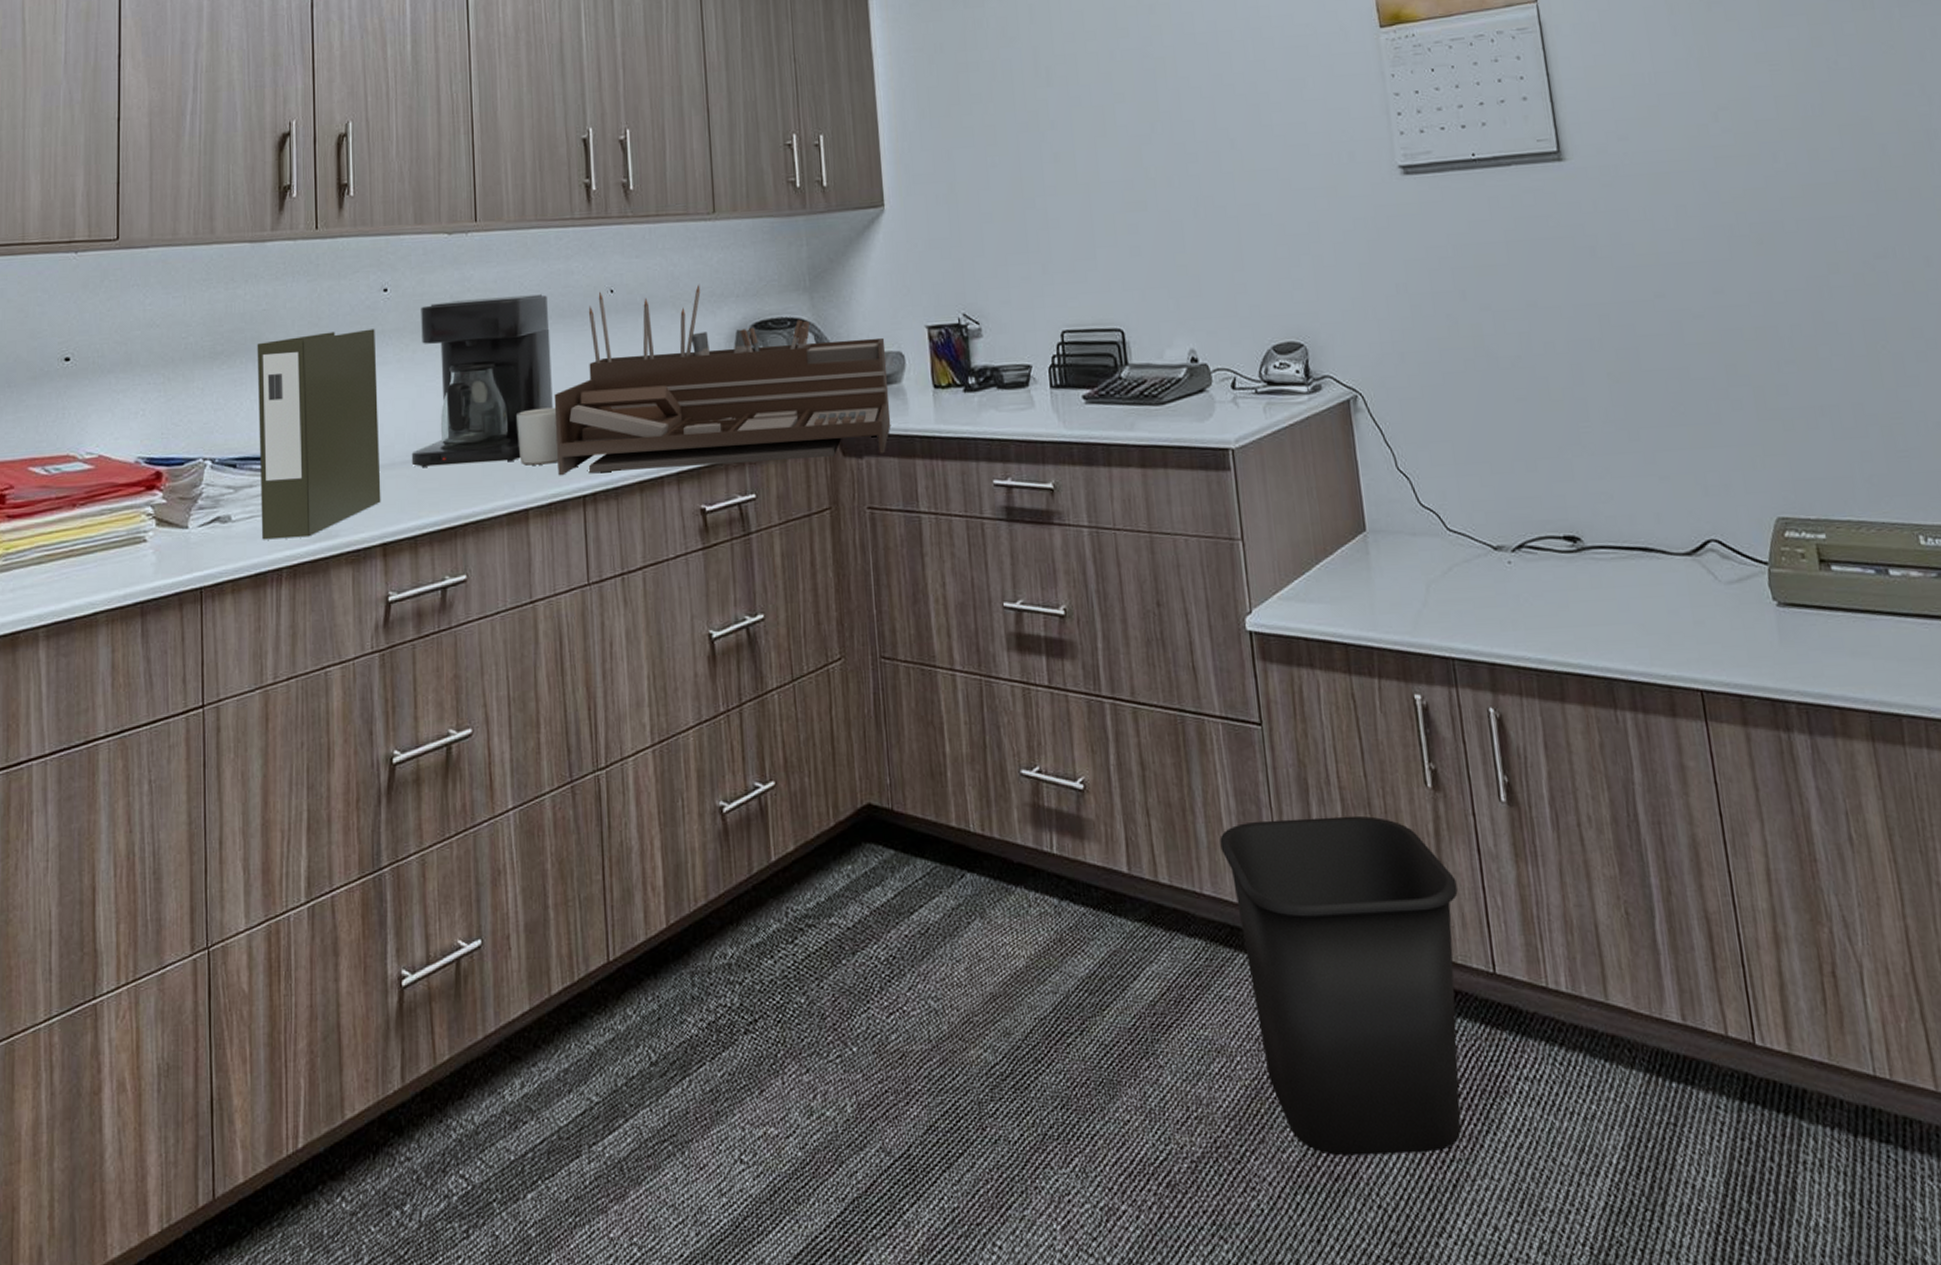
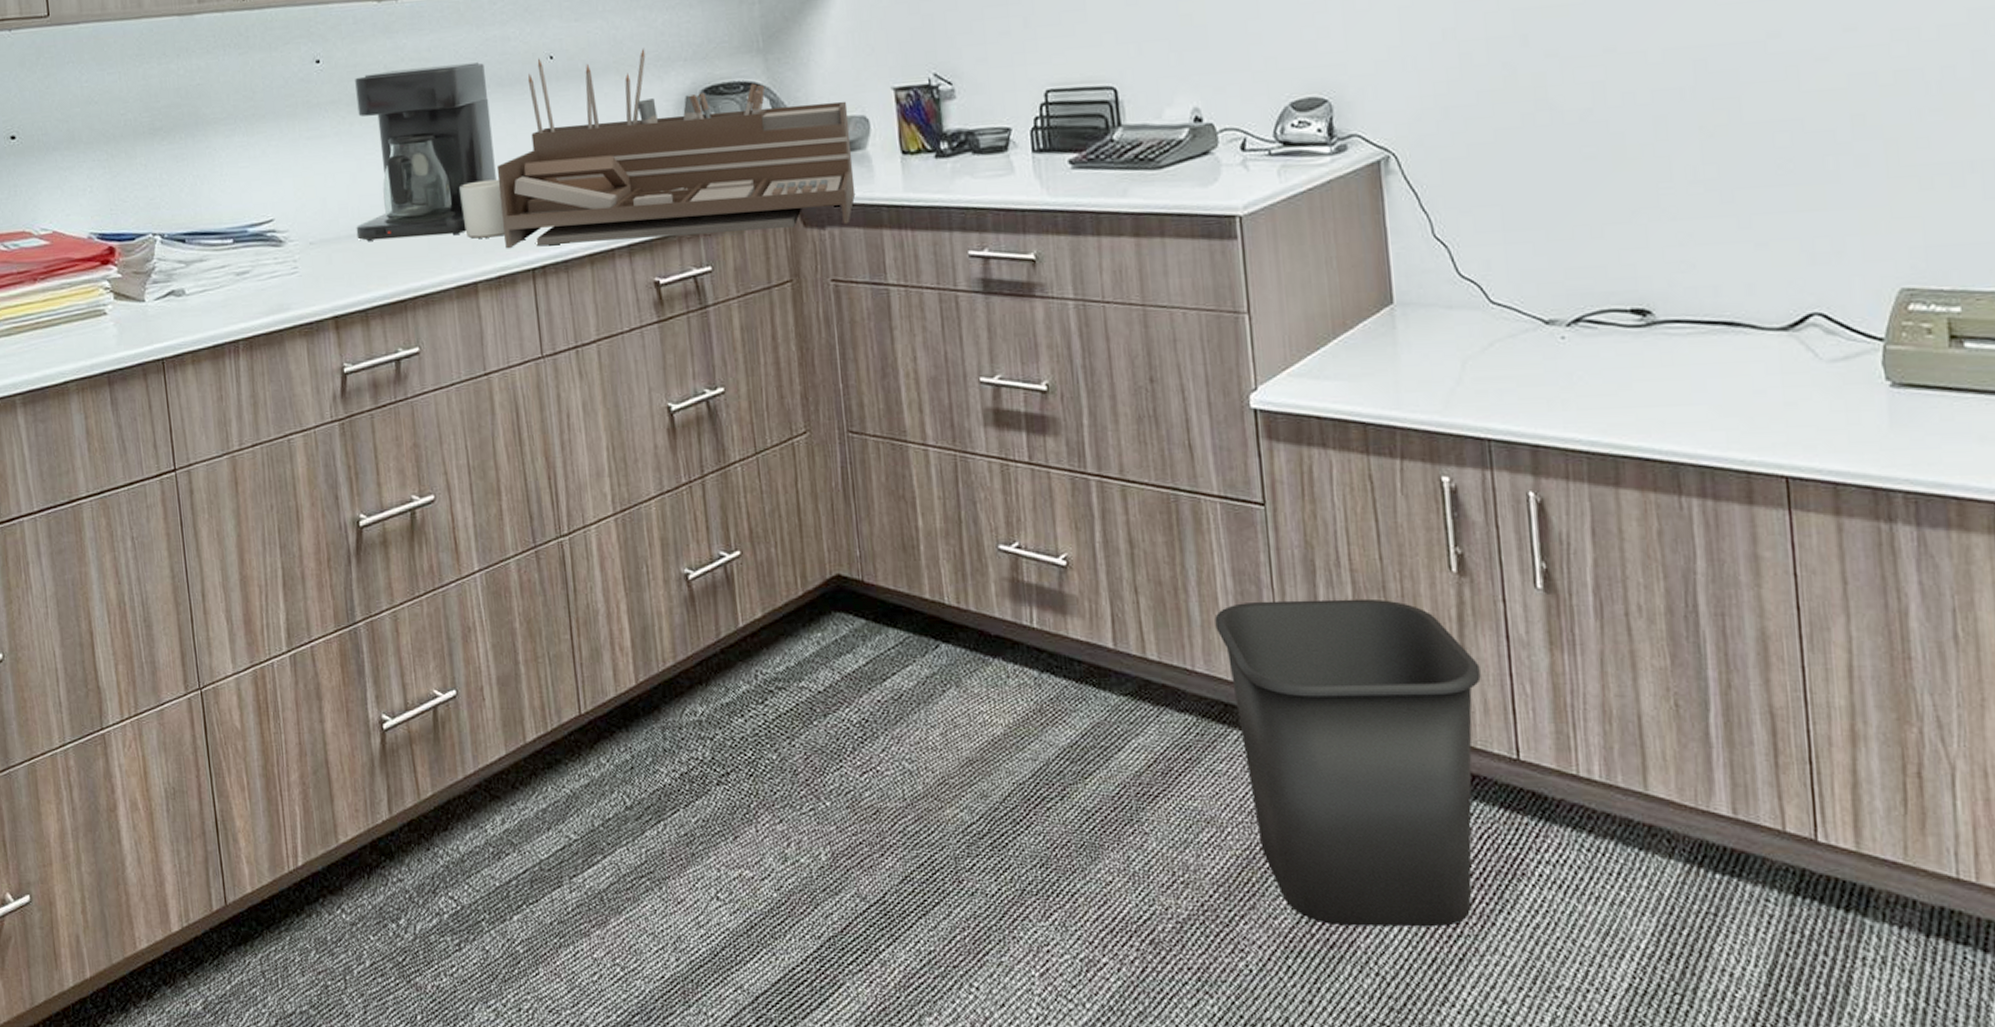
binder: present [257,329,381,540] -> none [194,101,330,313]

